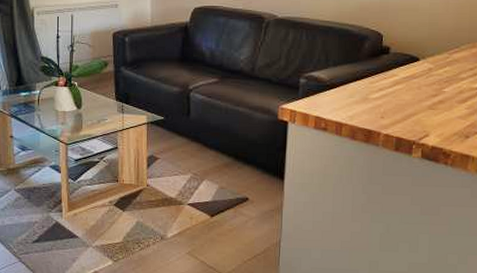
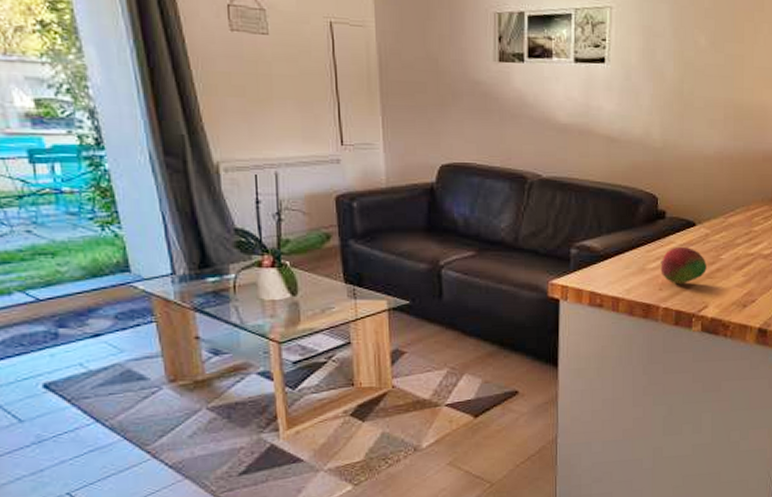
fruit: none [383,79,429,114] -> present [660,246,707,285]

